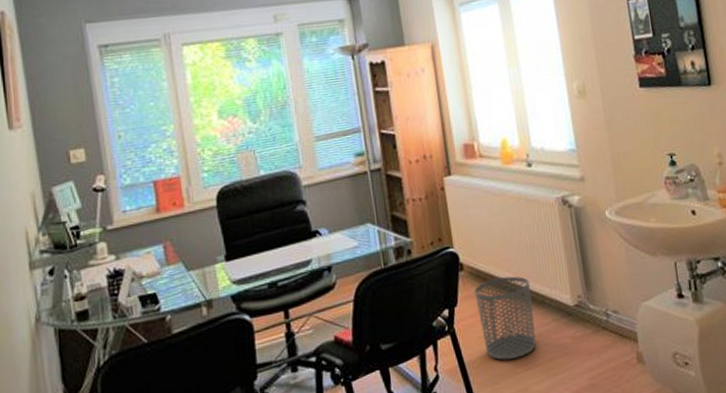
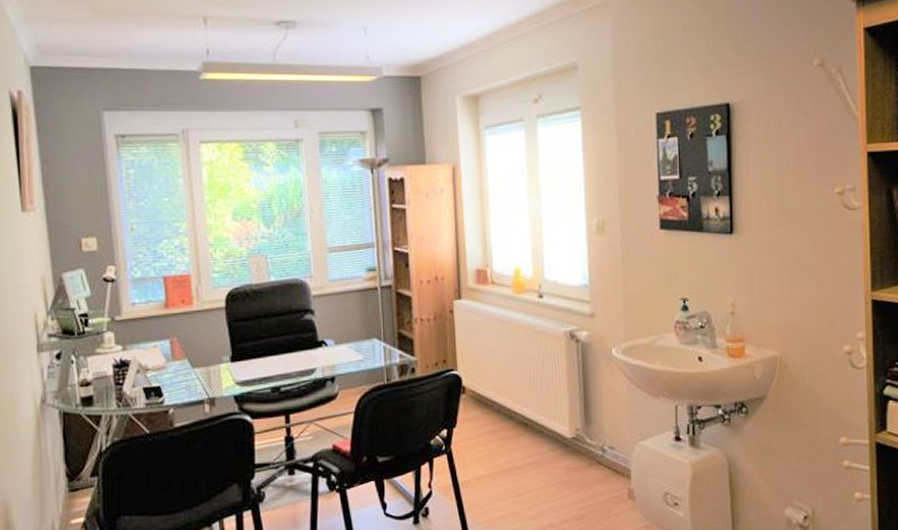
waste bin: present [475,276,536,360] -> none [475,403,531,483]

